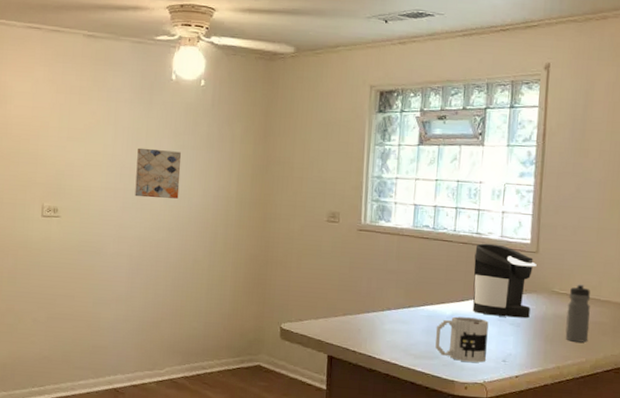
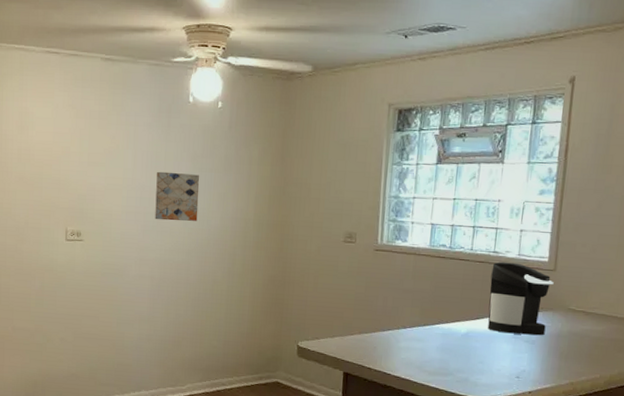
mug: present [435,316,489,363] -> none [449,334,503,379]
water bottle: present [565,284,591,343] -> none [580,302,608,359]

